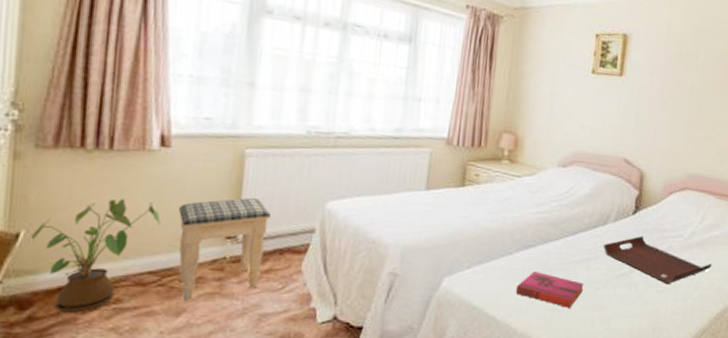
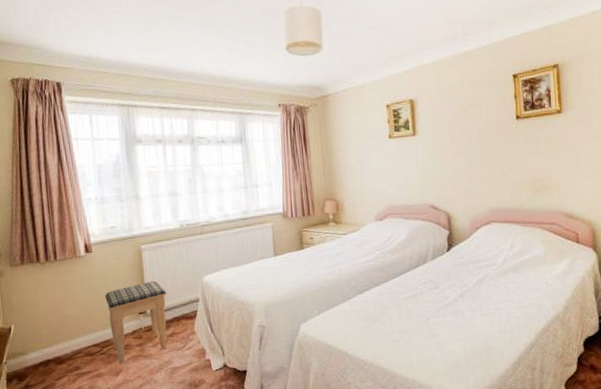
house plant: present [30,199,161,314] -> none [18,294,95,381]
hardback book: present [515,271,584,308] -> none [359,310,417,338]
serving tray: present [603,236,712,284] -> none [427,269,528,308]

